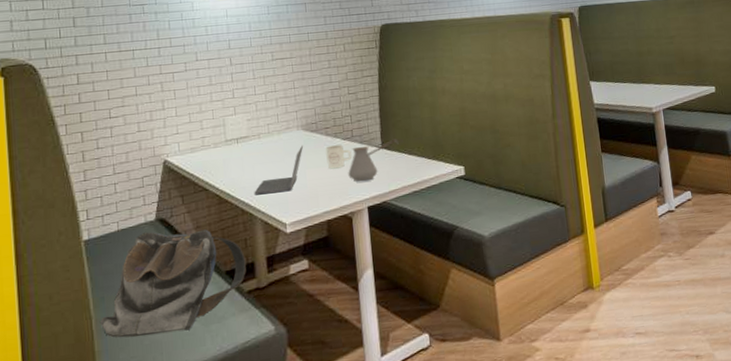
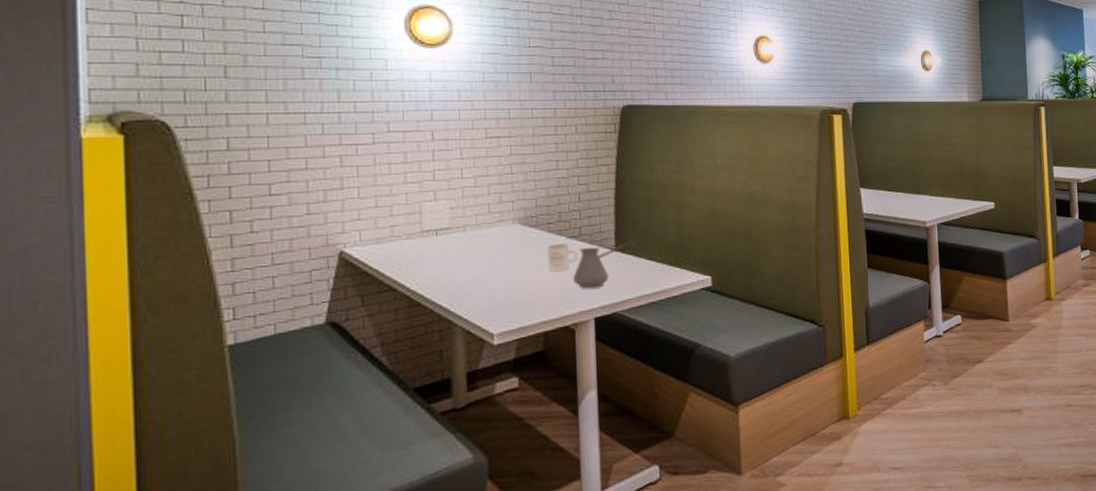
backpack: present [101,229,246,338] -> none [247,337,440,466]
laptop computer: present [254,145,304,196] -> none [455,242,520,299]

